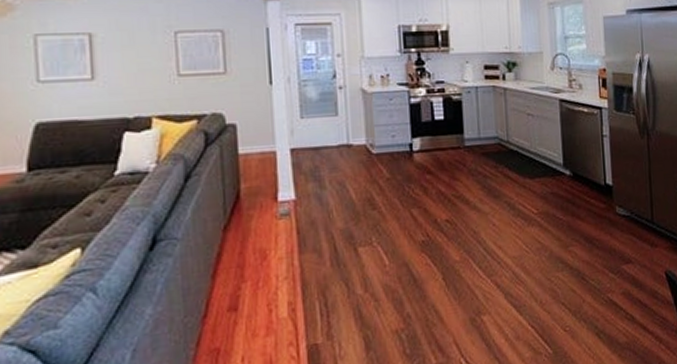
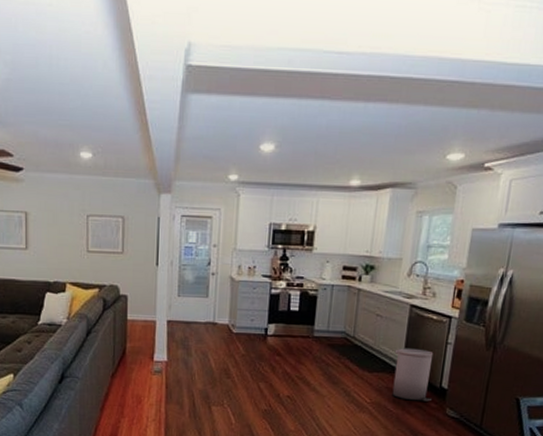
pedal bin: none [554,145,599,205] -> present [392,348,434,402]

